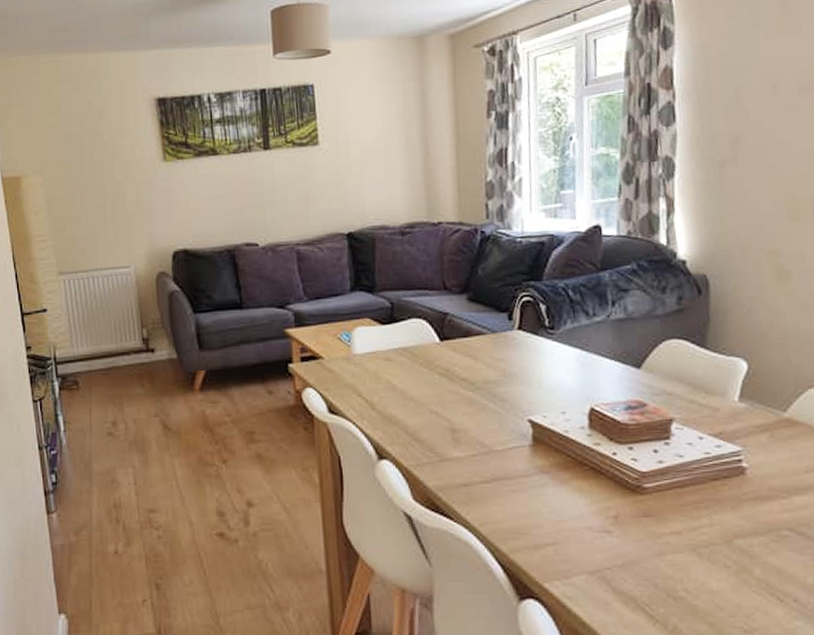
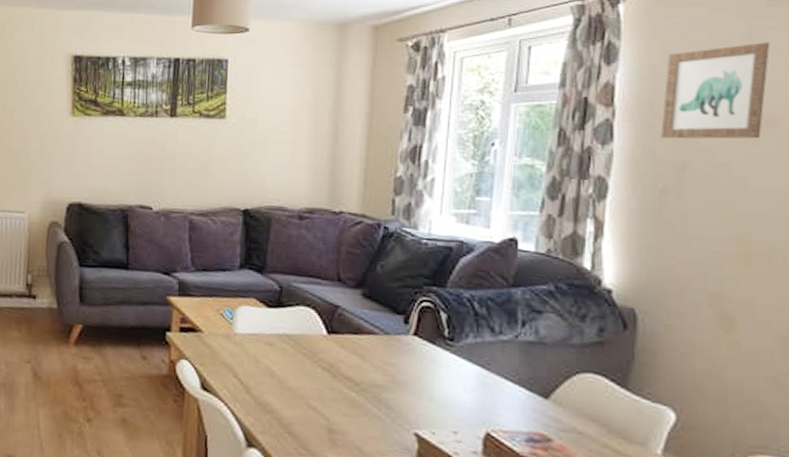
wall art: none [715,13,801,114] -> present [661,42,770,139]

